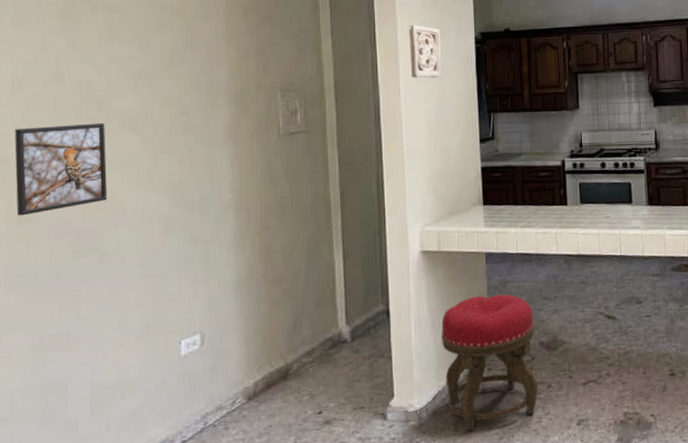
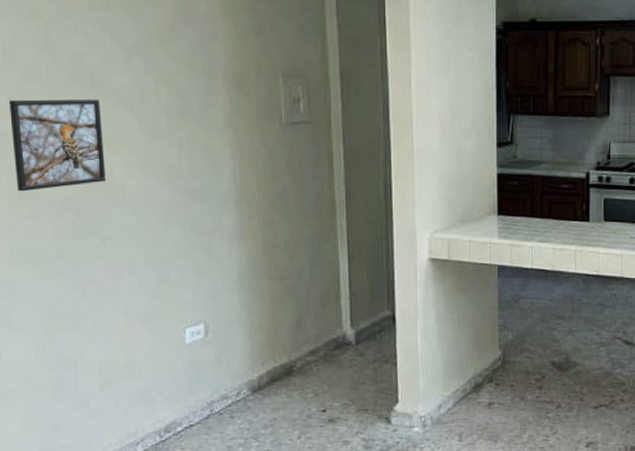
wall ornament: present [409,25,442,78] -> none [423,9,457,71]
stool: present [441,294,539,431] -> none [449,310,548,442]

